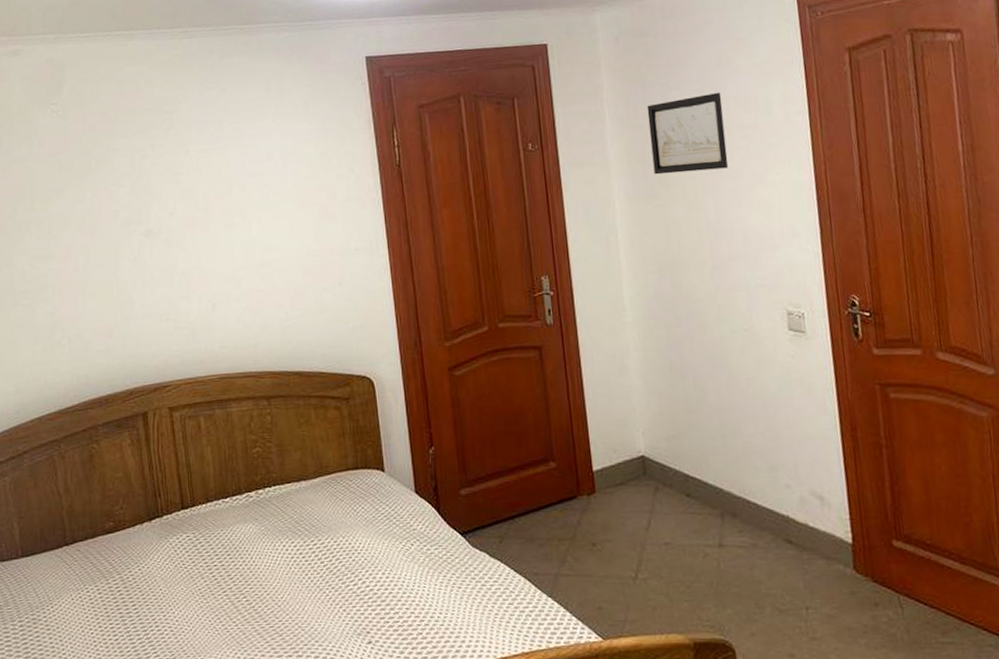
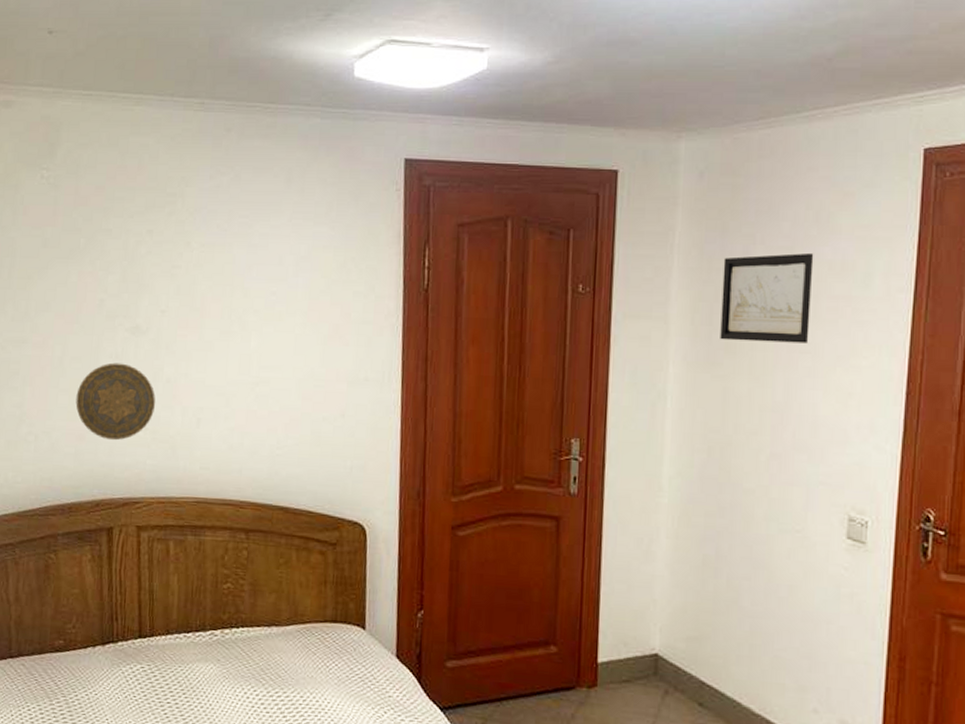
decorative plate: none [102,264,173,334] -> present [75,362,155,441]

